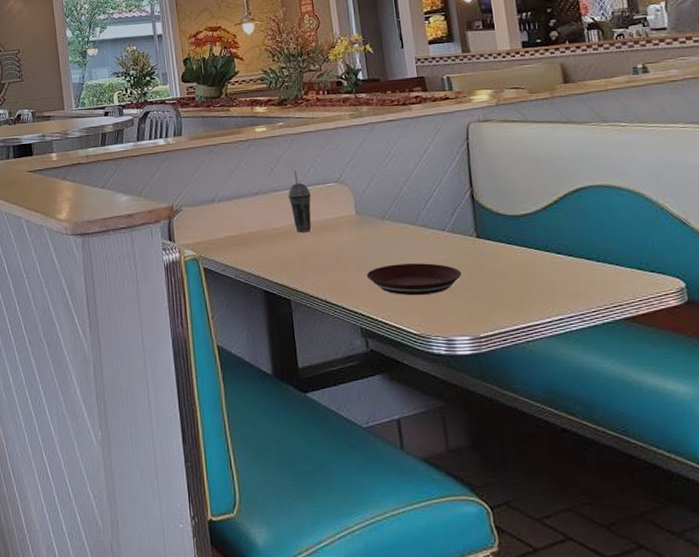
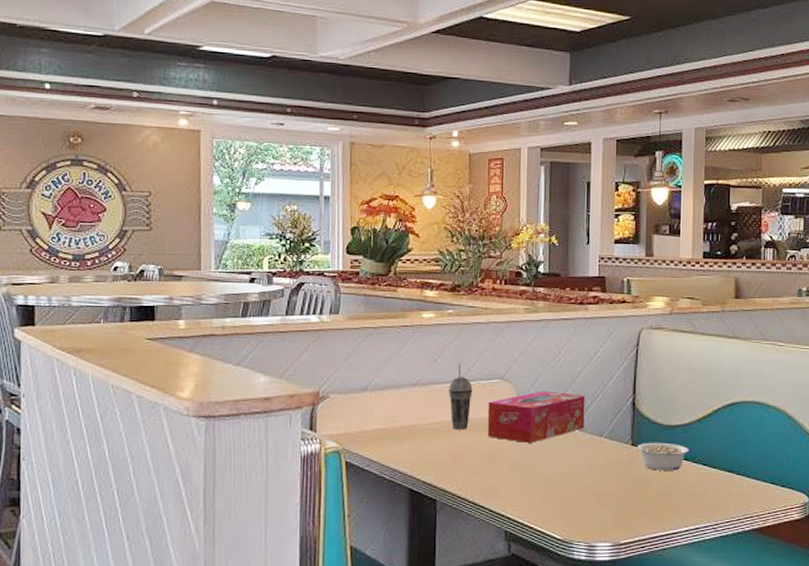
tissue box: none [327,190,425,241] -> present [487,391,585,443]
plate: present [366,263,462,295] -> none [518,468,612,500]
legume: none [483,233,539,262] -> present [637,442,689,471]

